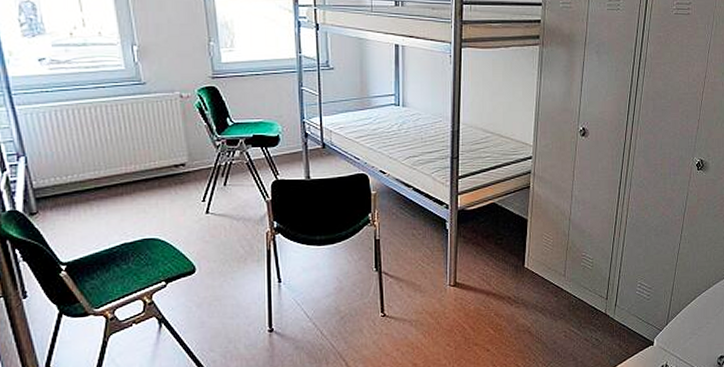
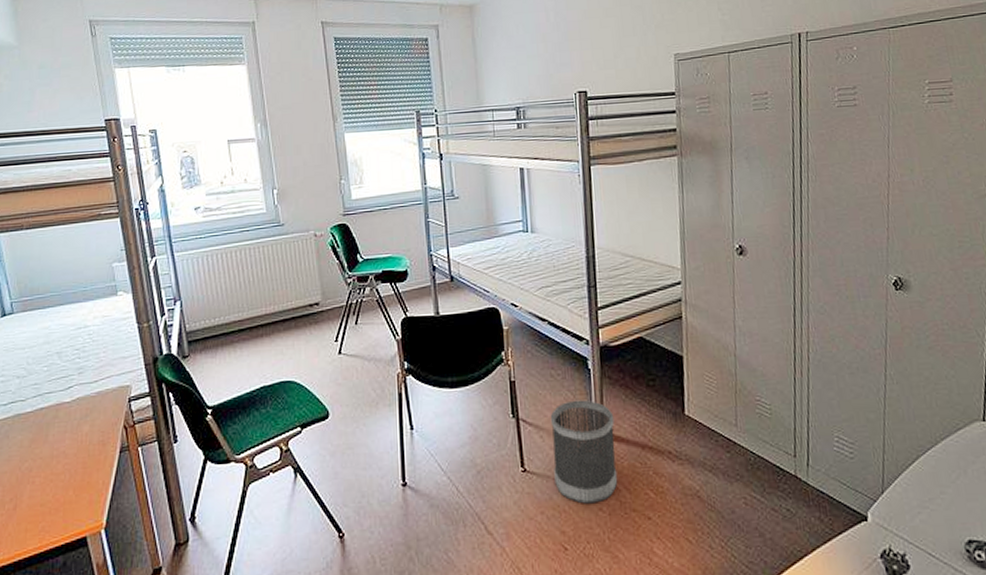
wastebasket: none [410,255,465,341] -> present [550,400,618,504]

